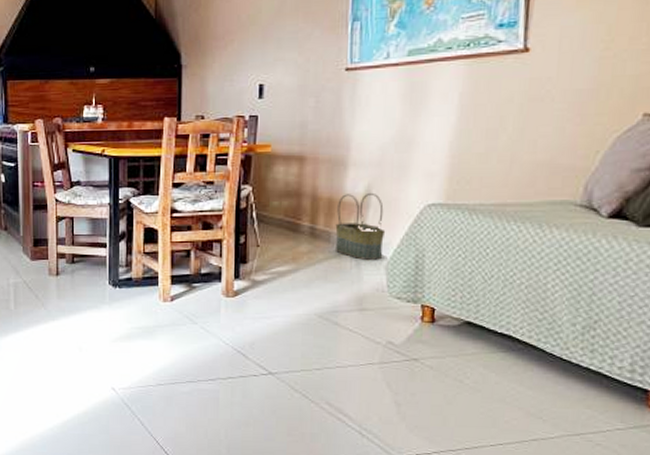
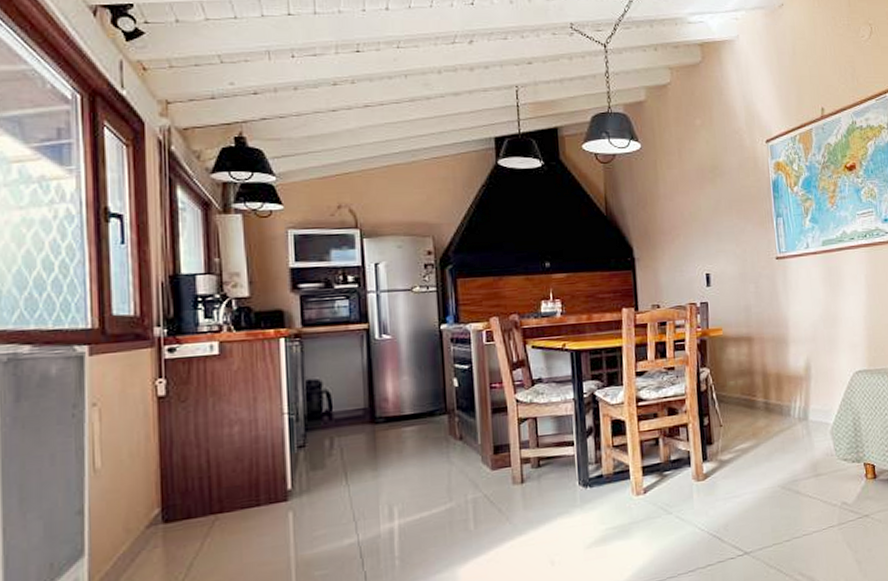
basket: present [334,192,386,260] -> none [785,365,828,428]

